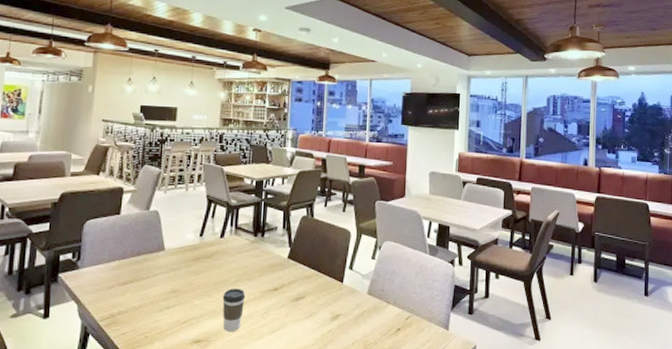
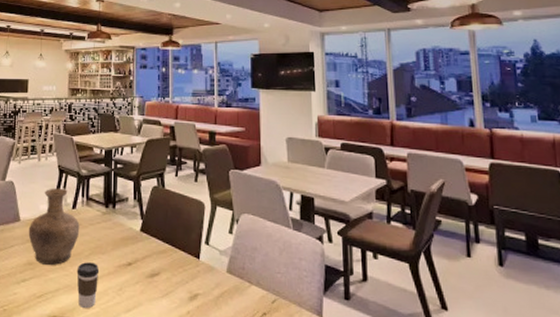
vase: none [173,217,227,292] -> present [28,188,80,265]

